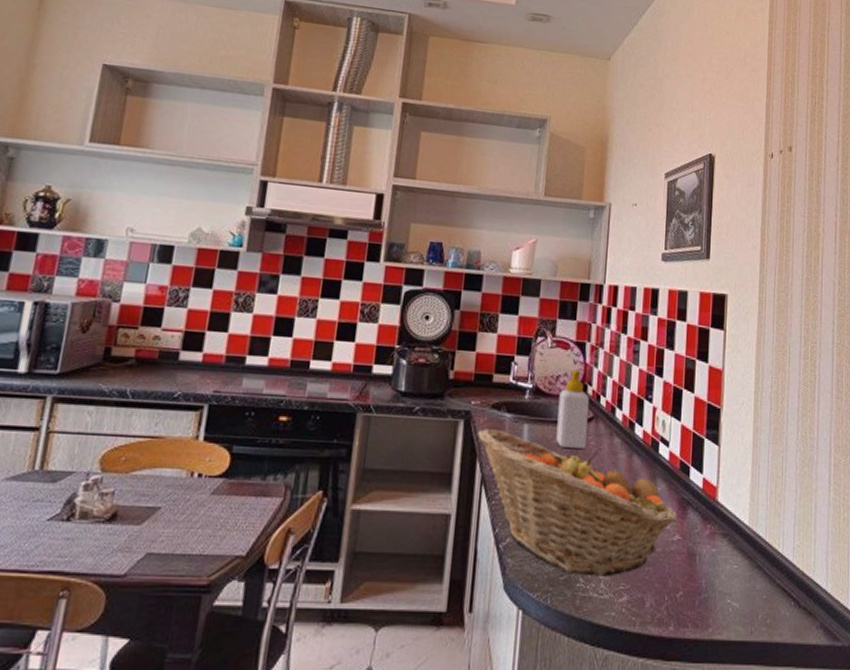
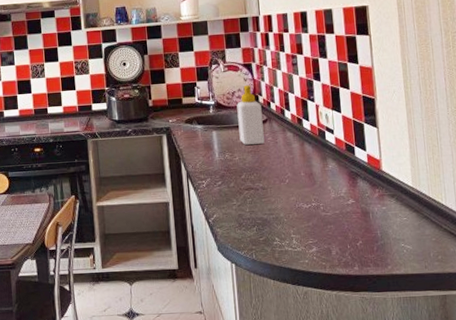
fruit basket: present [477,429,678,577] -> none [178,138,350,236]

